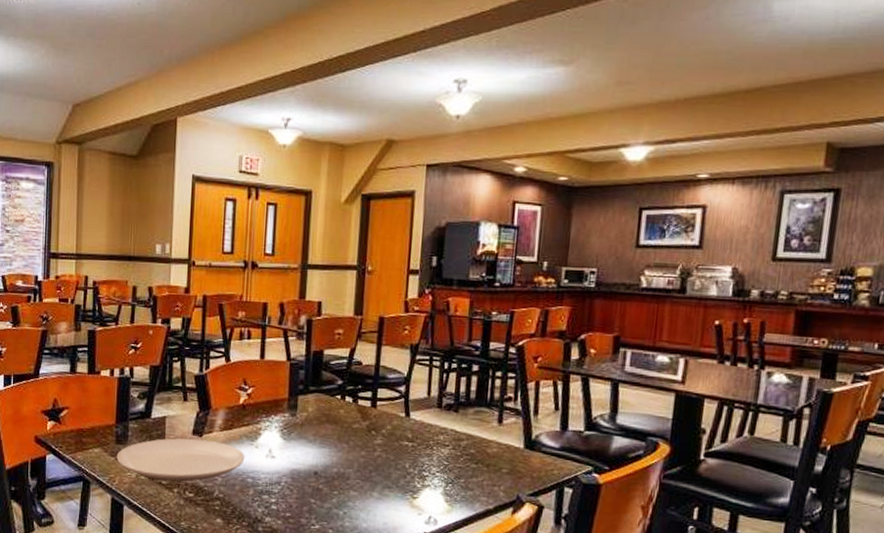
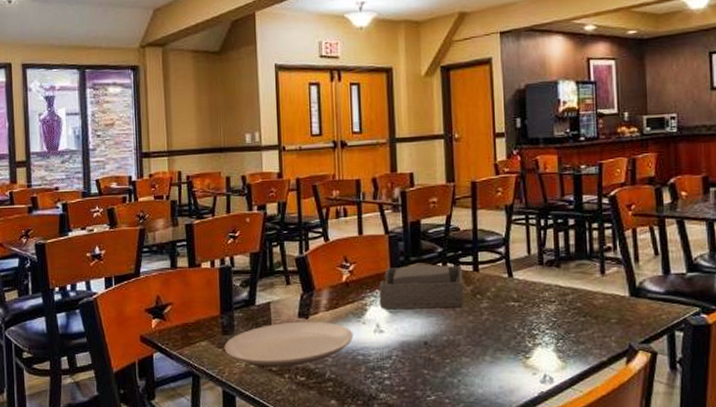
napkin holder: none [274,395,361,442] -> present [379,265,464,309]

